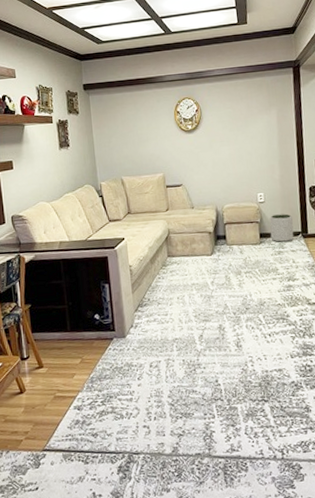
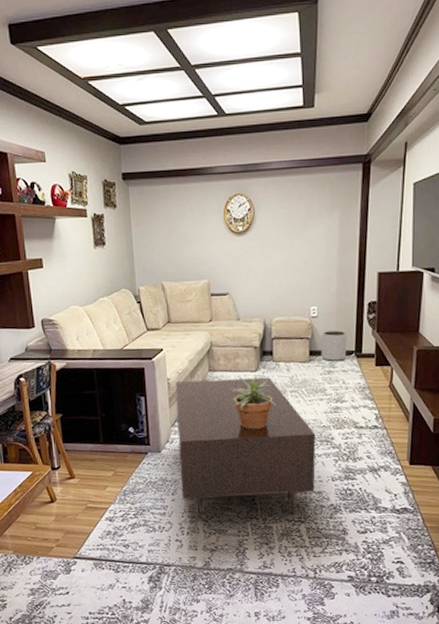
coffee table: none [137,260,275,404] -> present [175,377,316,520]
potted plant: none [188,259,235,311] -> present [230,375,278,429]

